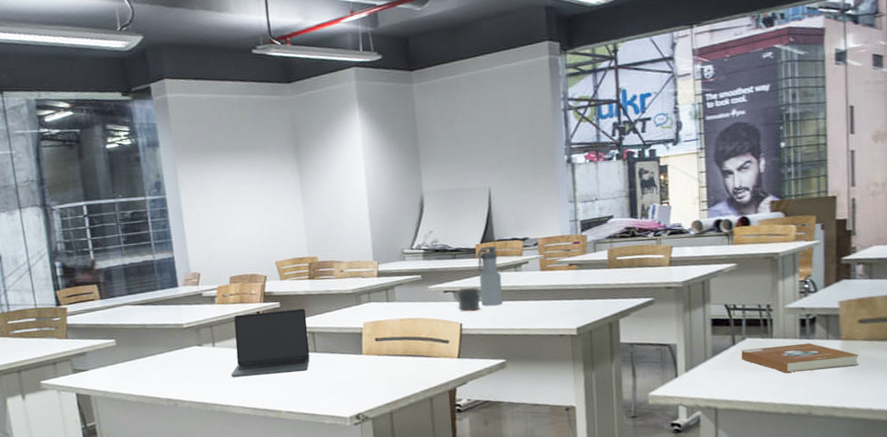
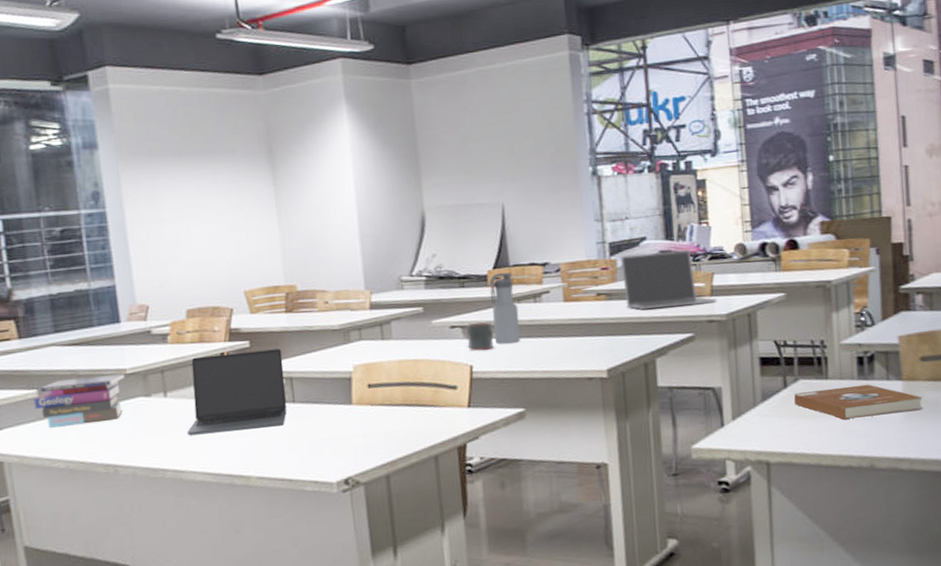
books: none [112,328,182,370] -> present [33,374,125,428]
laptop: none [590,226,674,278] -> present [620,249,717,310]

